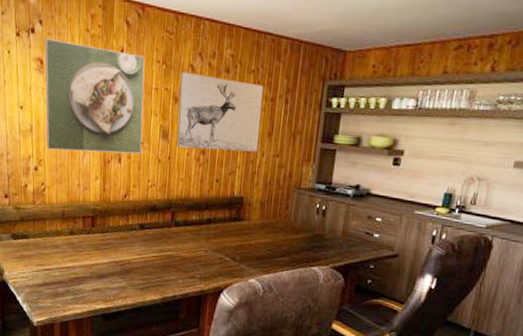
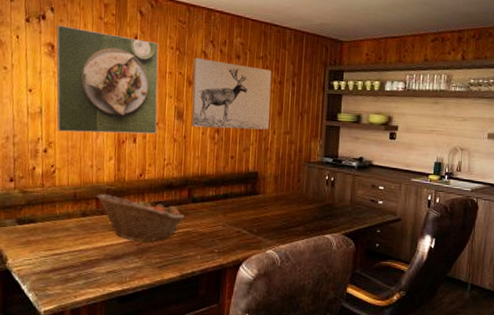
fruit basket: none [83,213,167,263] -> present [96,194,184,242]

